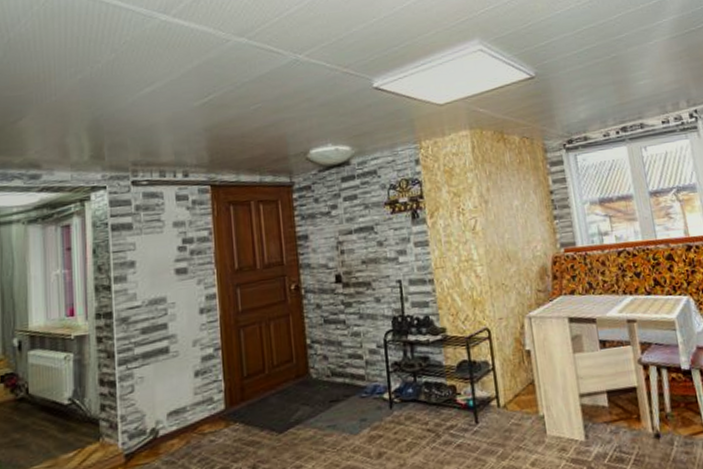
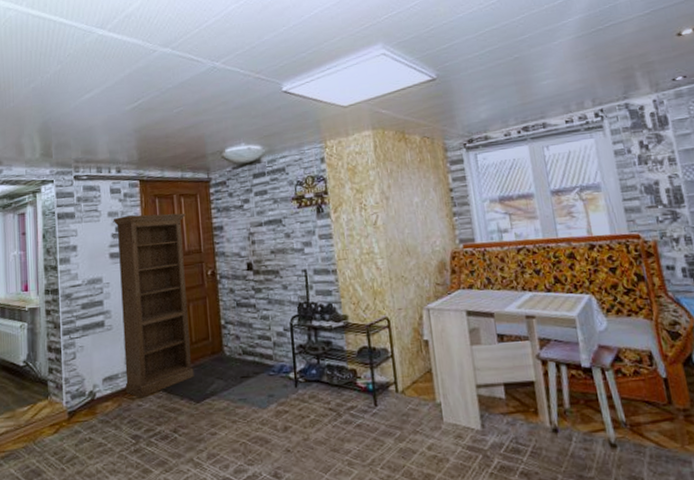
bookshelf: none [179,221,276,432] -> present [113,213,194,397]

